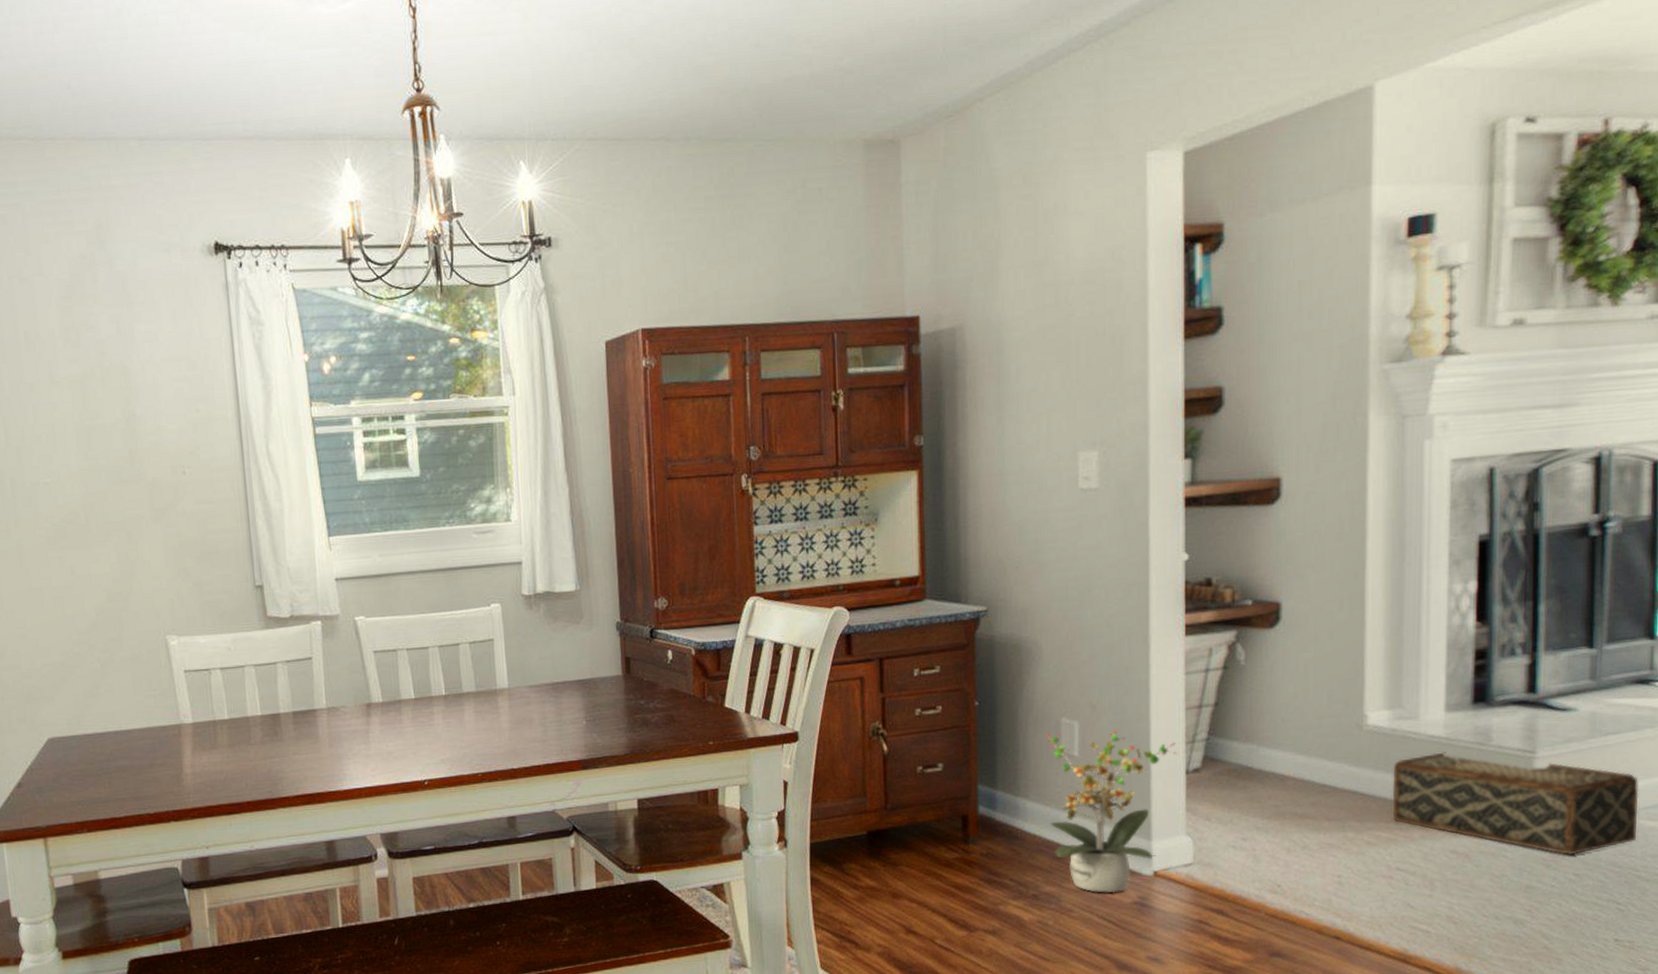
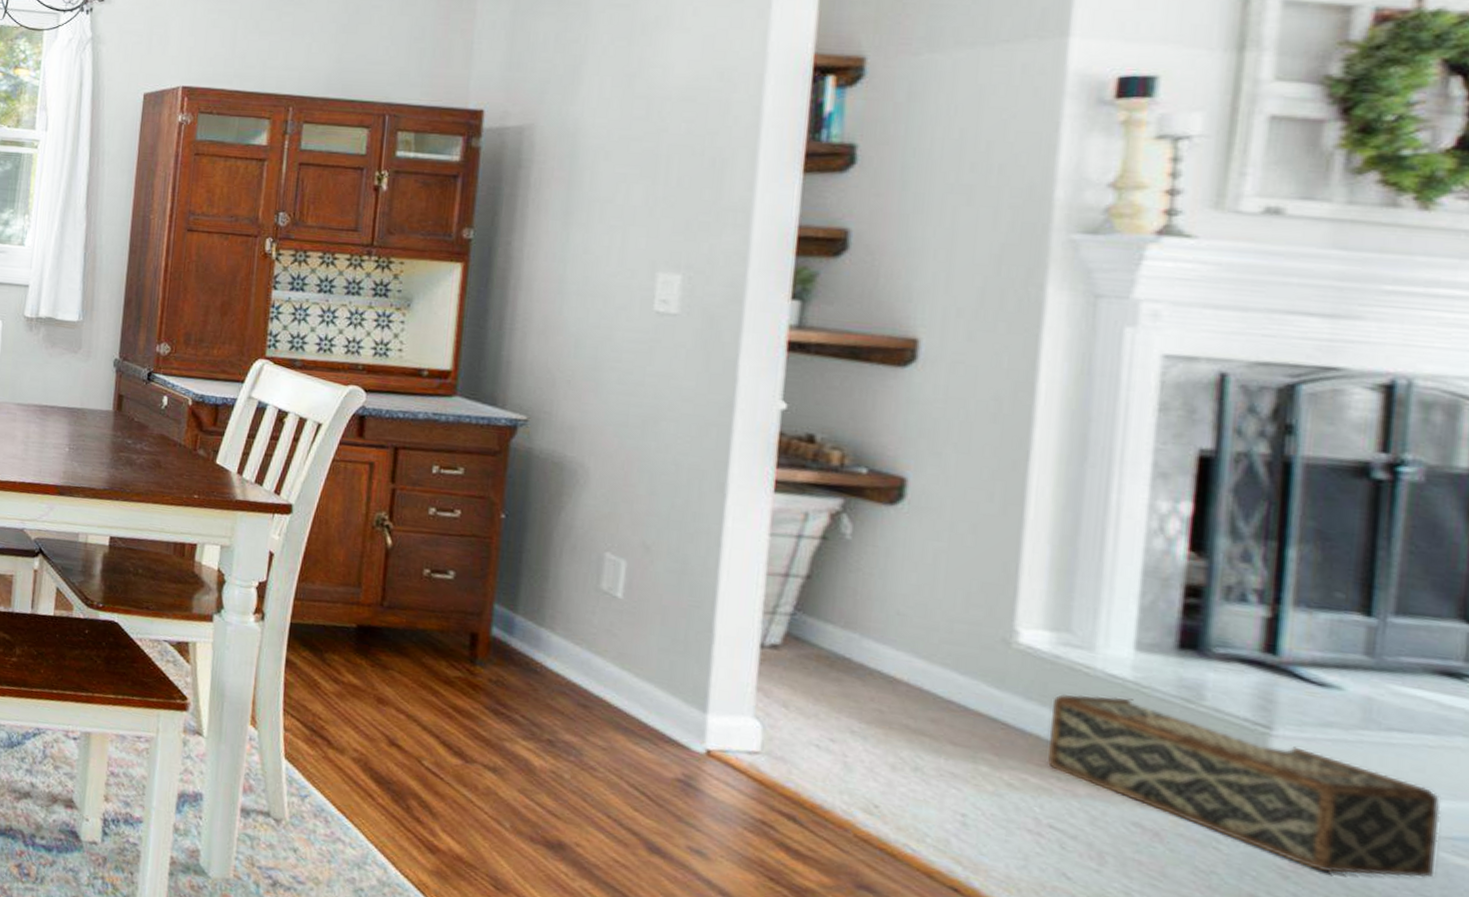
potted plant: present [1045,730,1177,893] -> none [579,564,751,762]

